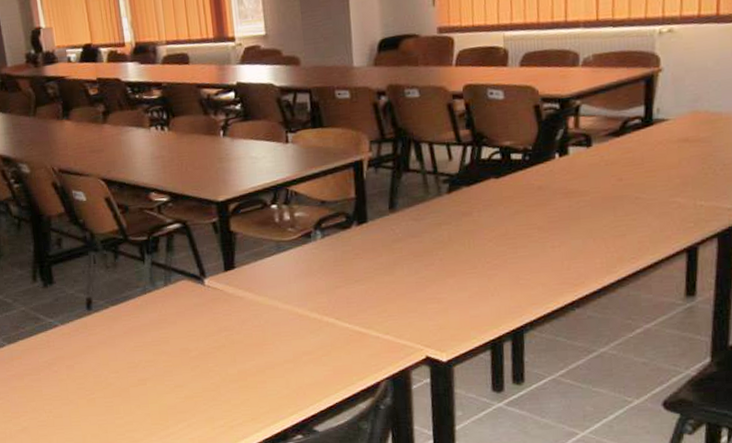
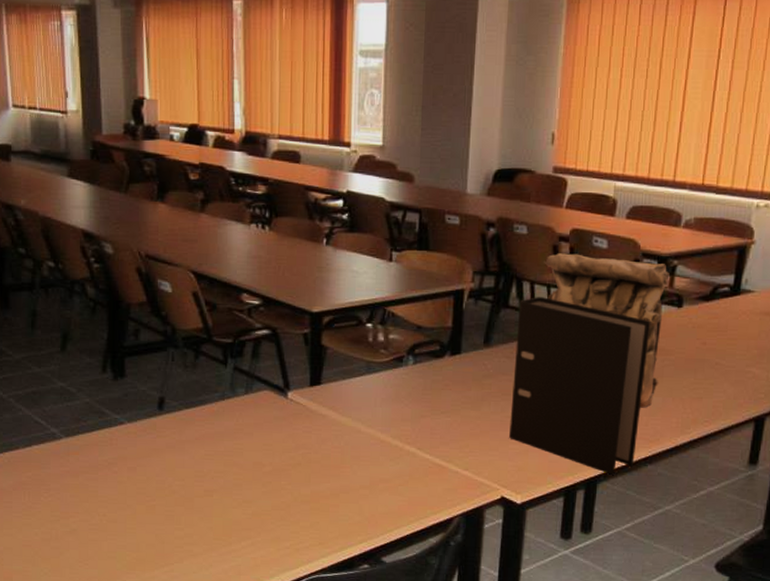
binder: none [420,156,561,324] -> present [509,297,651,476]
backpack: none [440,105,577,253] -> present [544,253,670,408]

